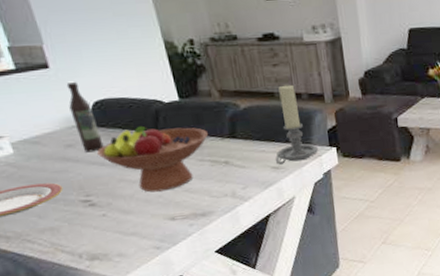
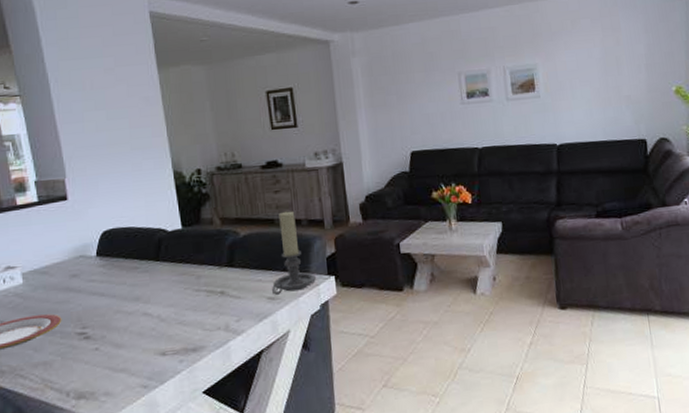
wine bottle: present [66,81,104,153] -> none [80,212,106,283]
fruit bowl: present [97,125,208,193] -> none [99,255,206,325]

